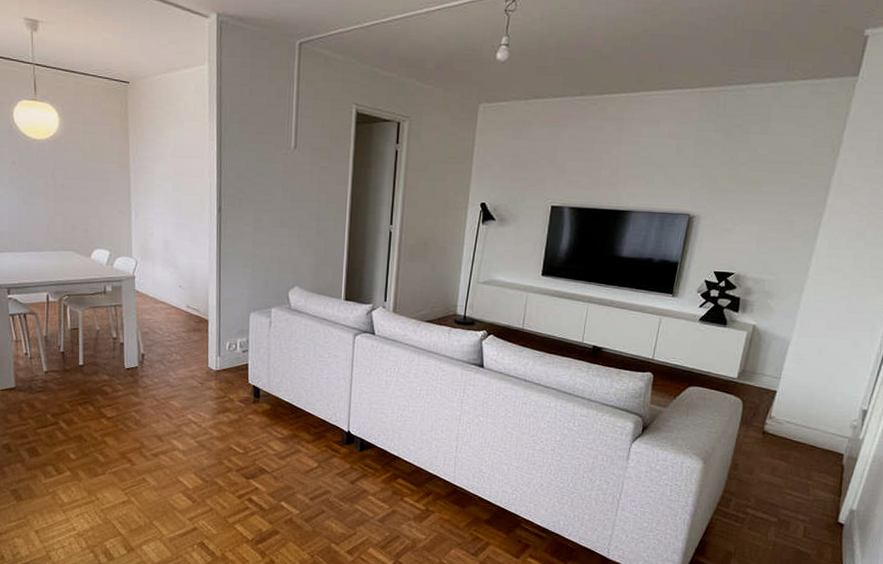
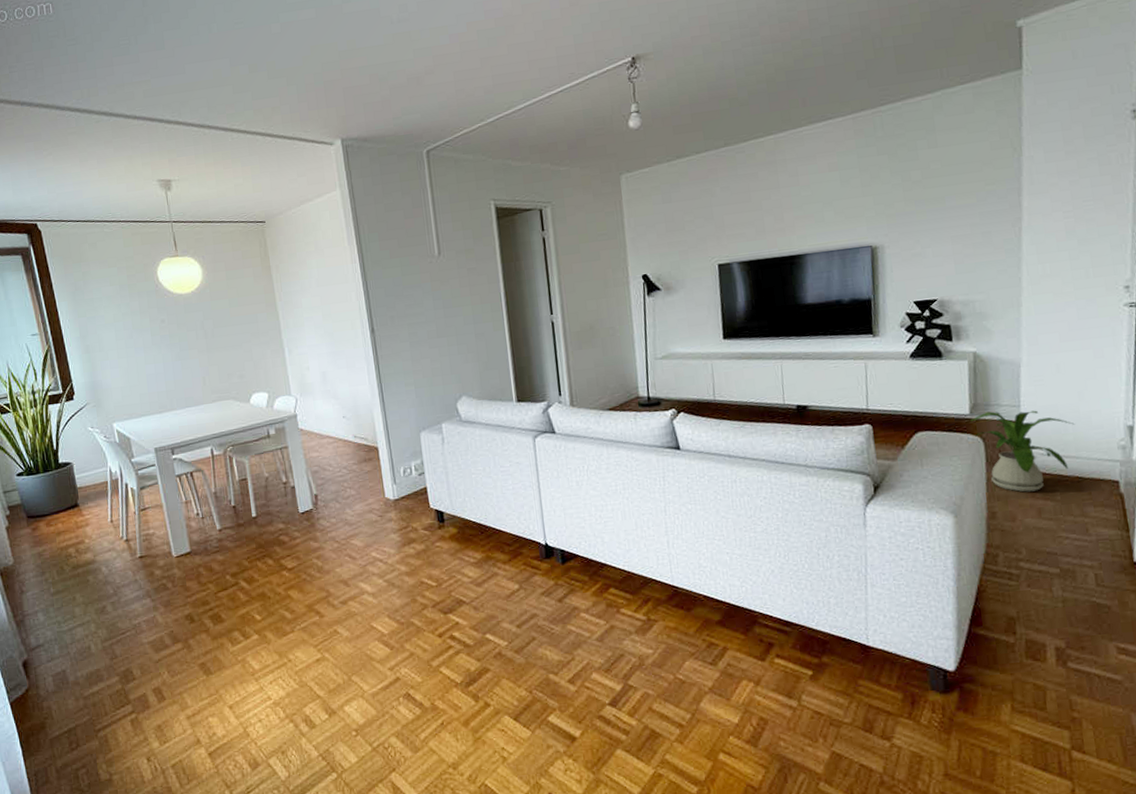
house plant: none [736,378,821,452] -> present [970,410,1075,492]

